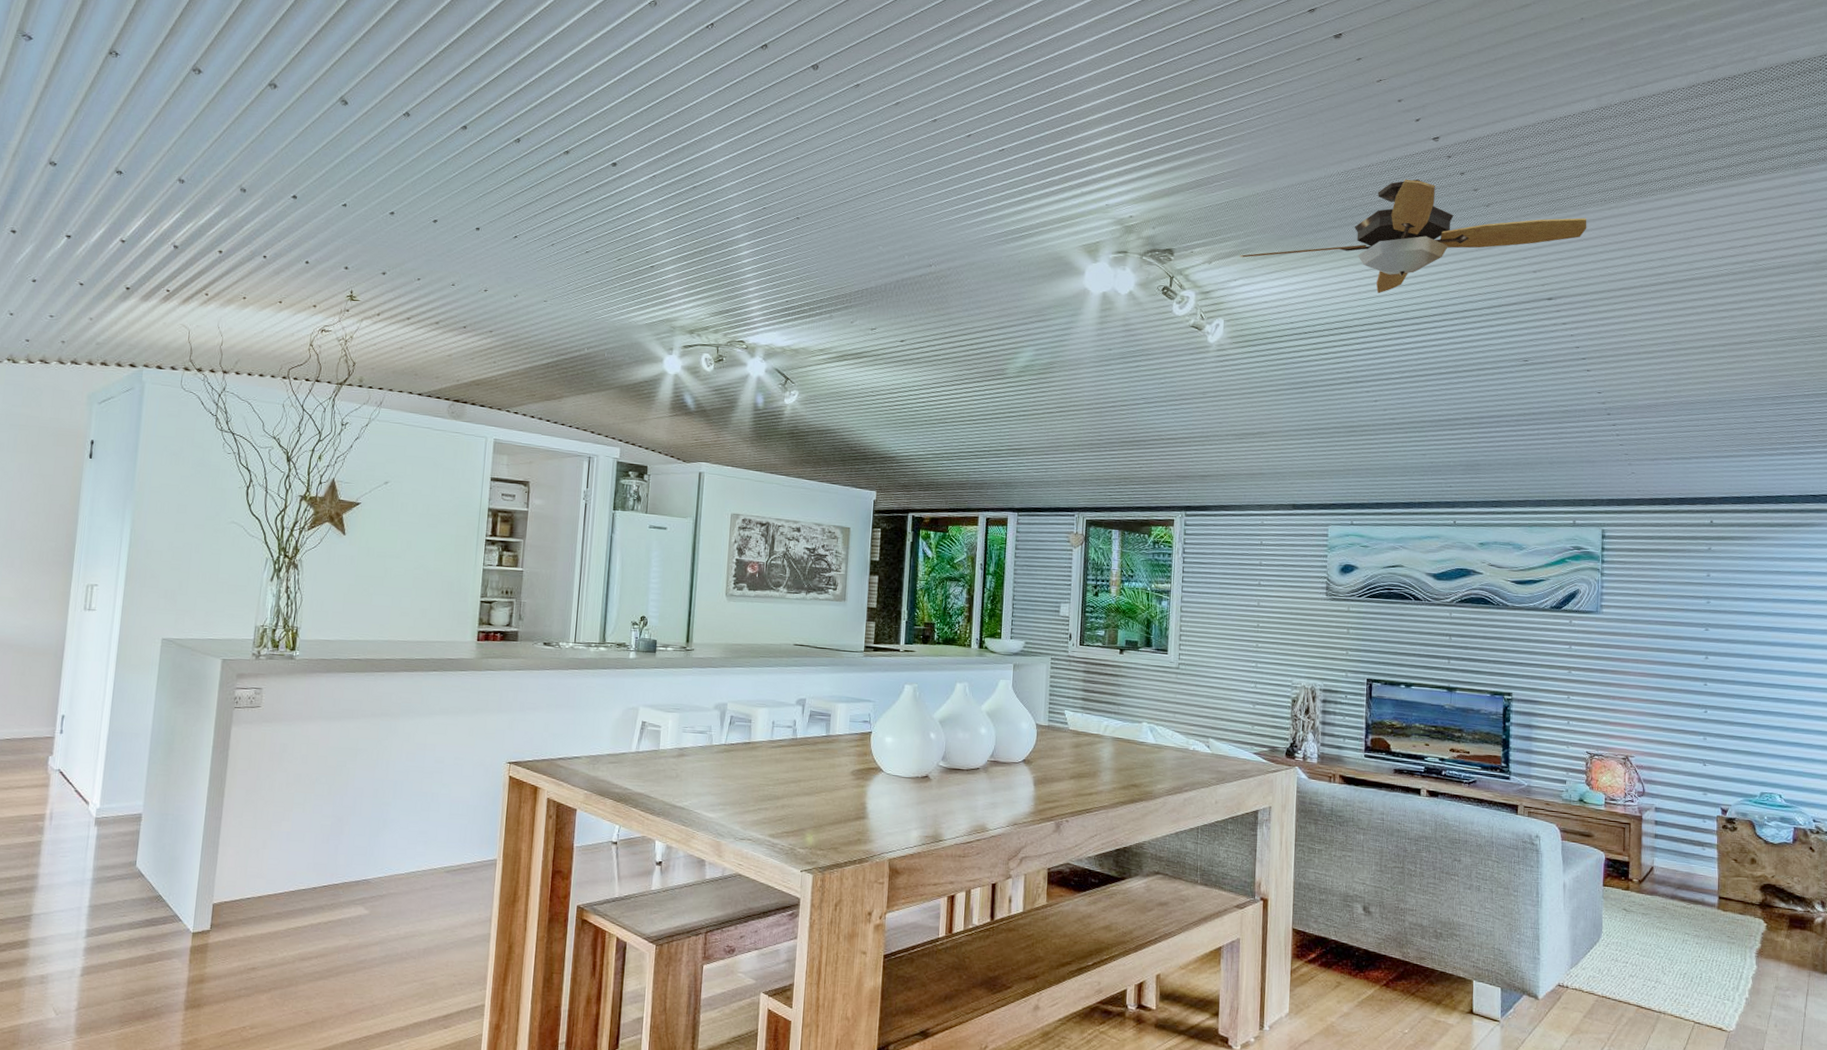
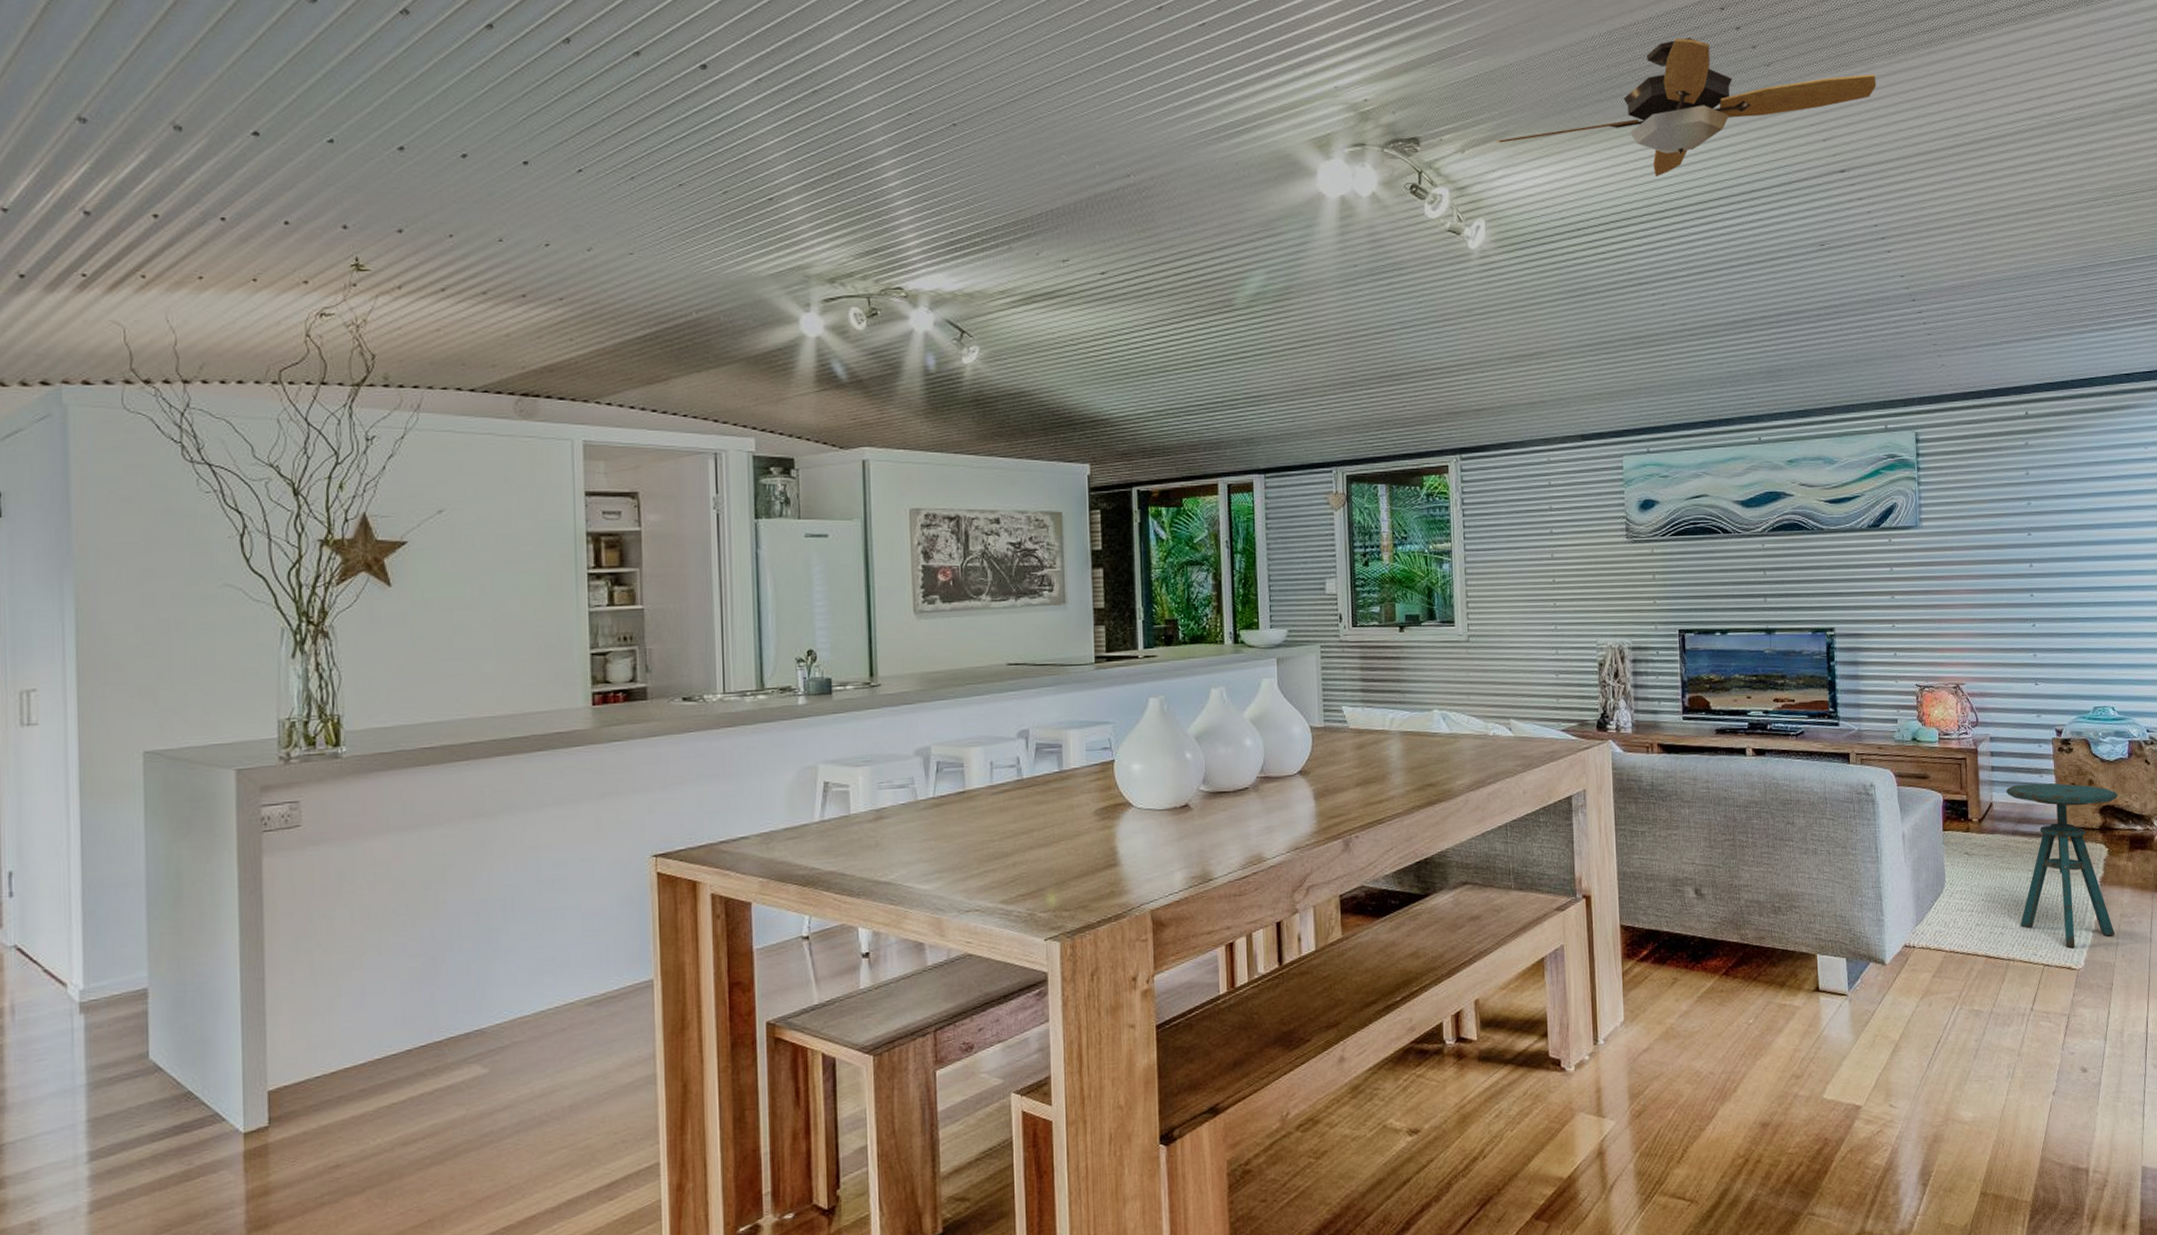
side table: none [1667,853,1780,1010] -> present [2006,783,2118,947]

